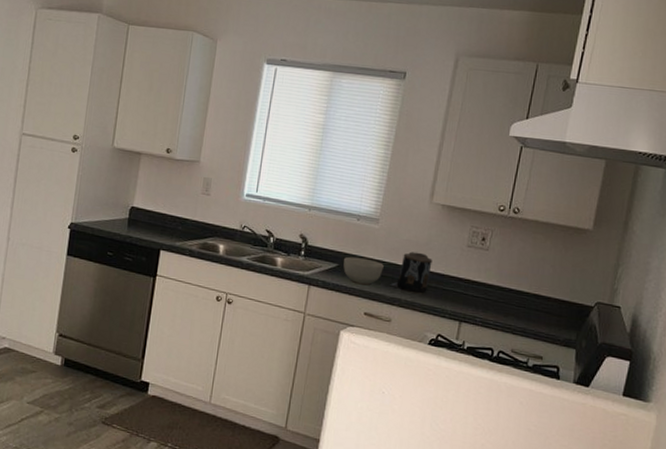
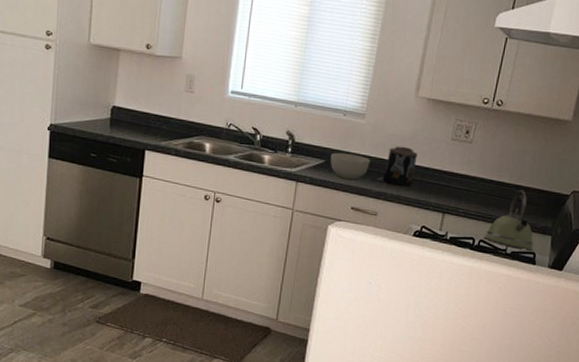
kettle: none [503,299,557,364] -> present [484,189,534,251]

